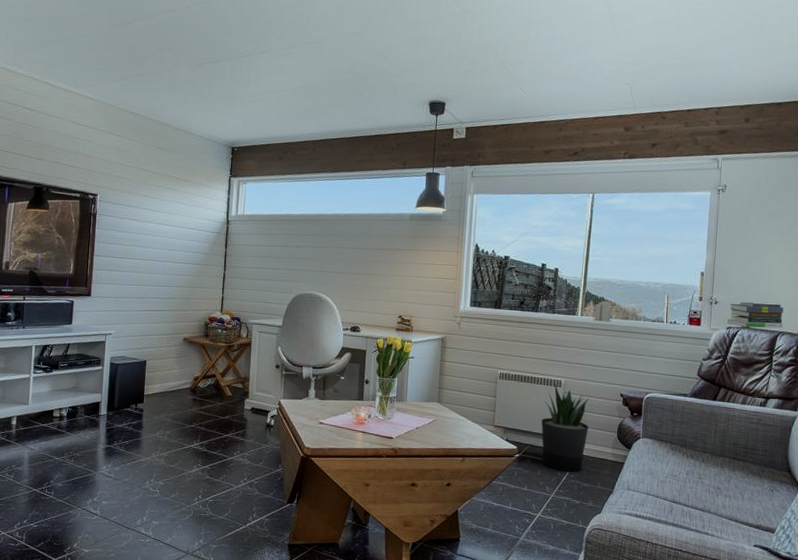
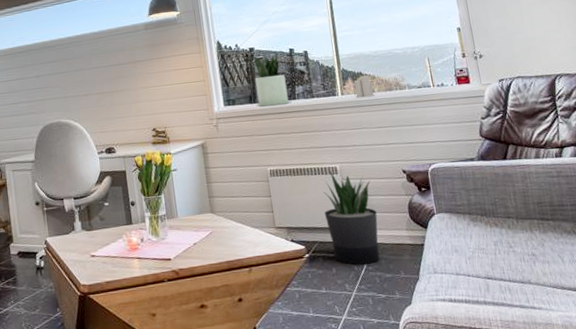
planter: none [500,264,534,316] -> present [254,53,292,108]
books: present [726,301,784,329] -> none [496,46,558,77]

